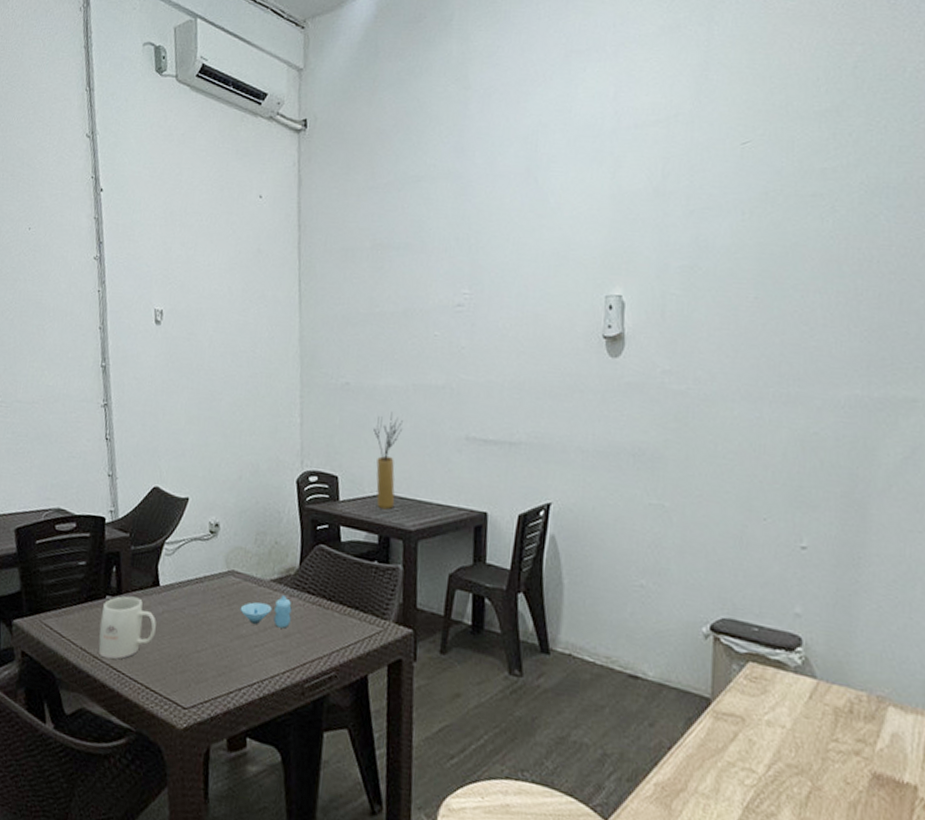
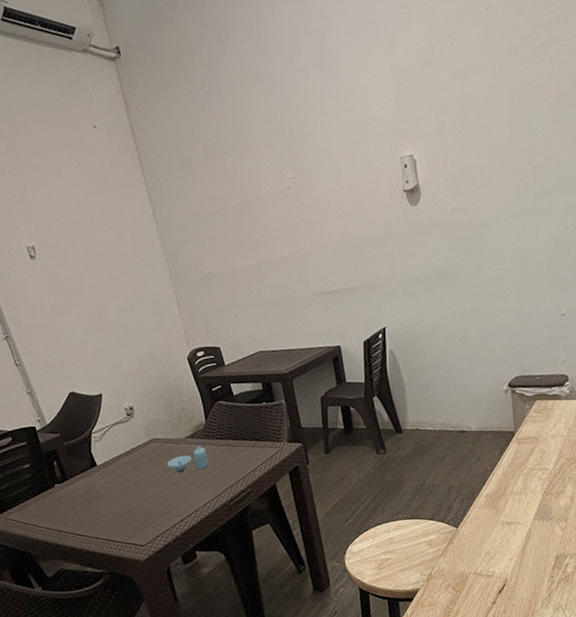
mug: present [98,596,157,660] -> none [54,479,104,530]
vase: present [373,411,403,510] -> none [240,286,269,364]

